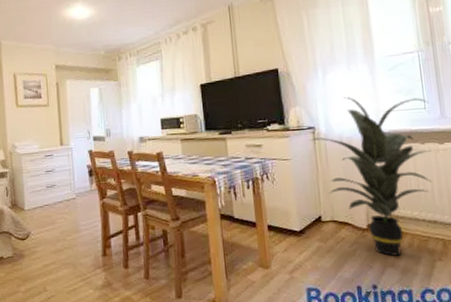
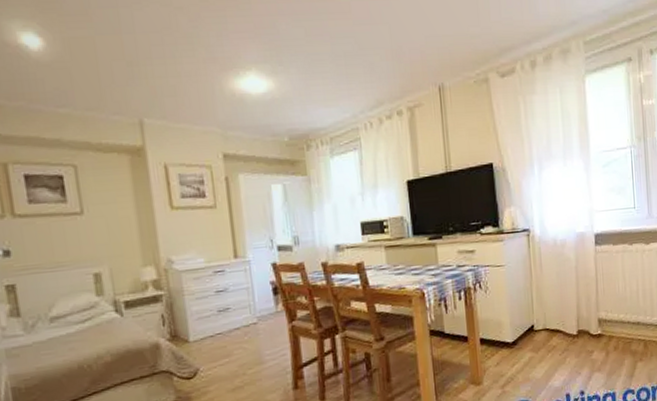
indoor plant: present [309,97,432,256] -> none [523,196,638,361]

